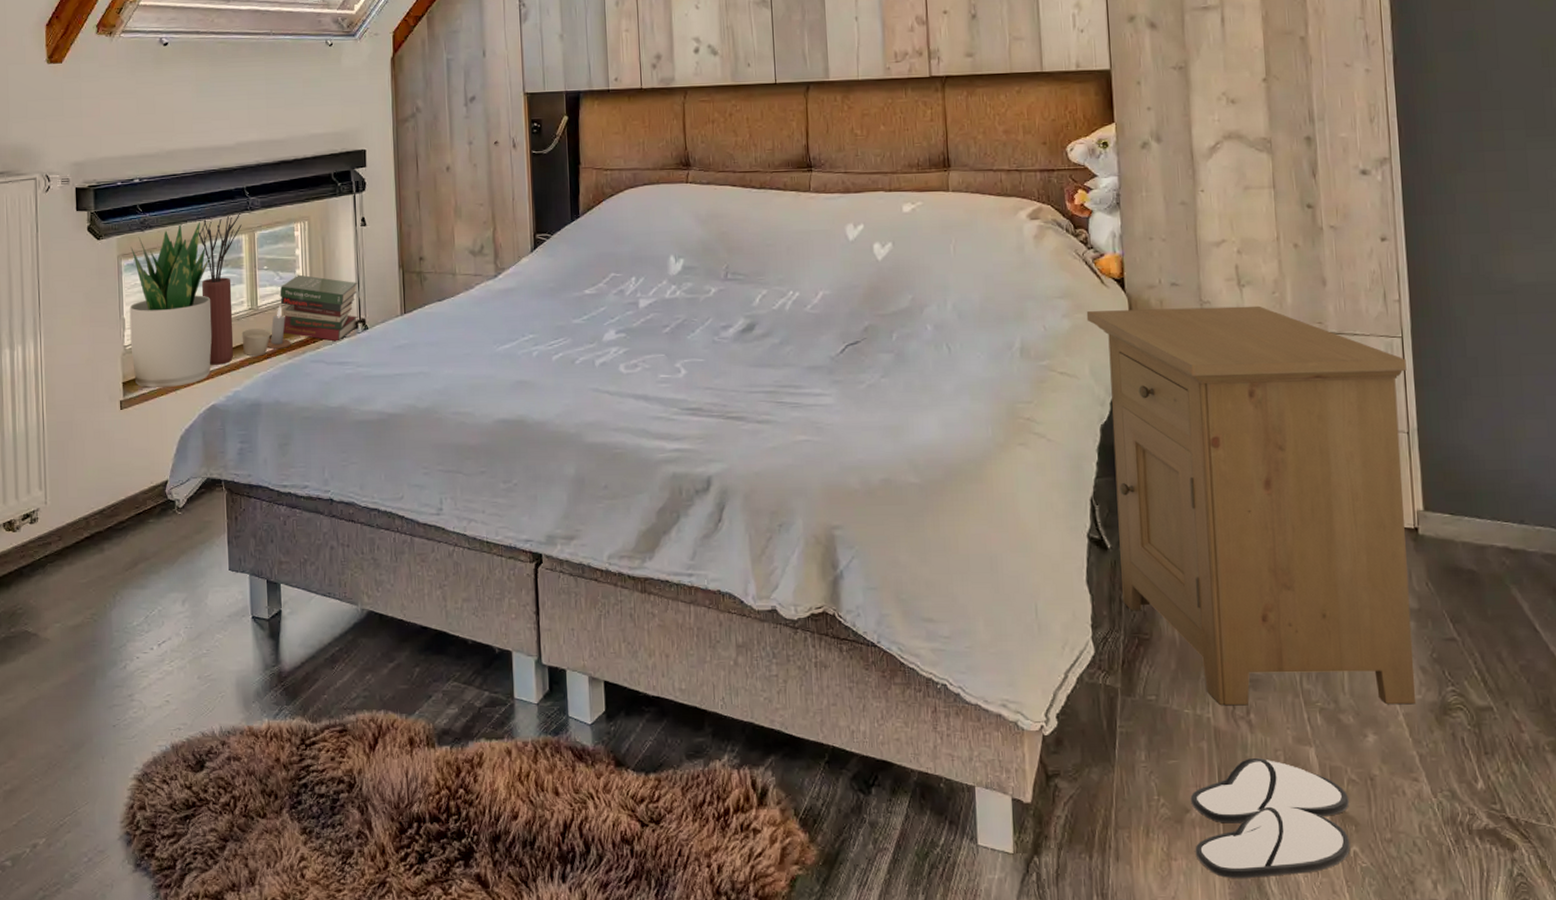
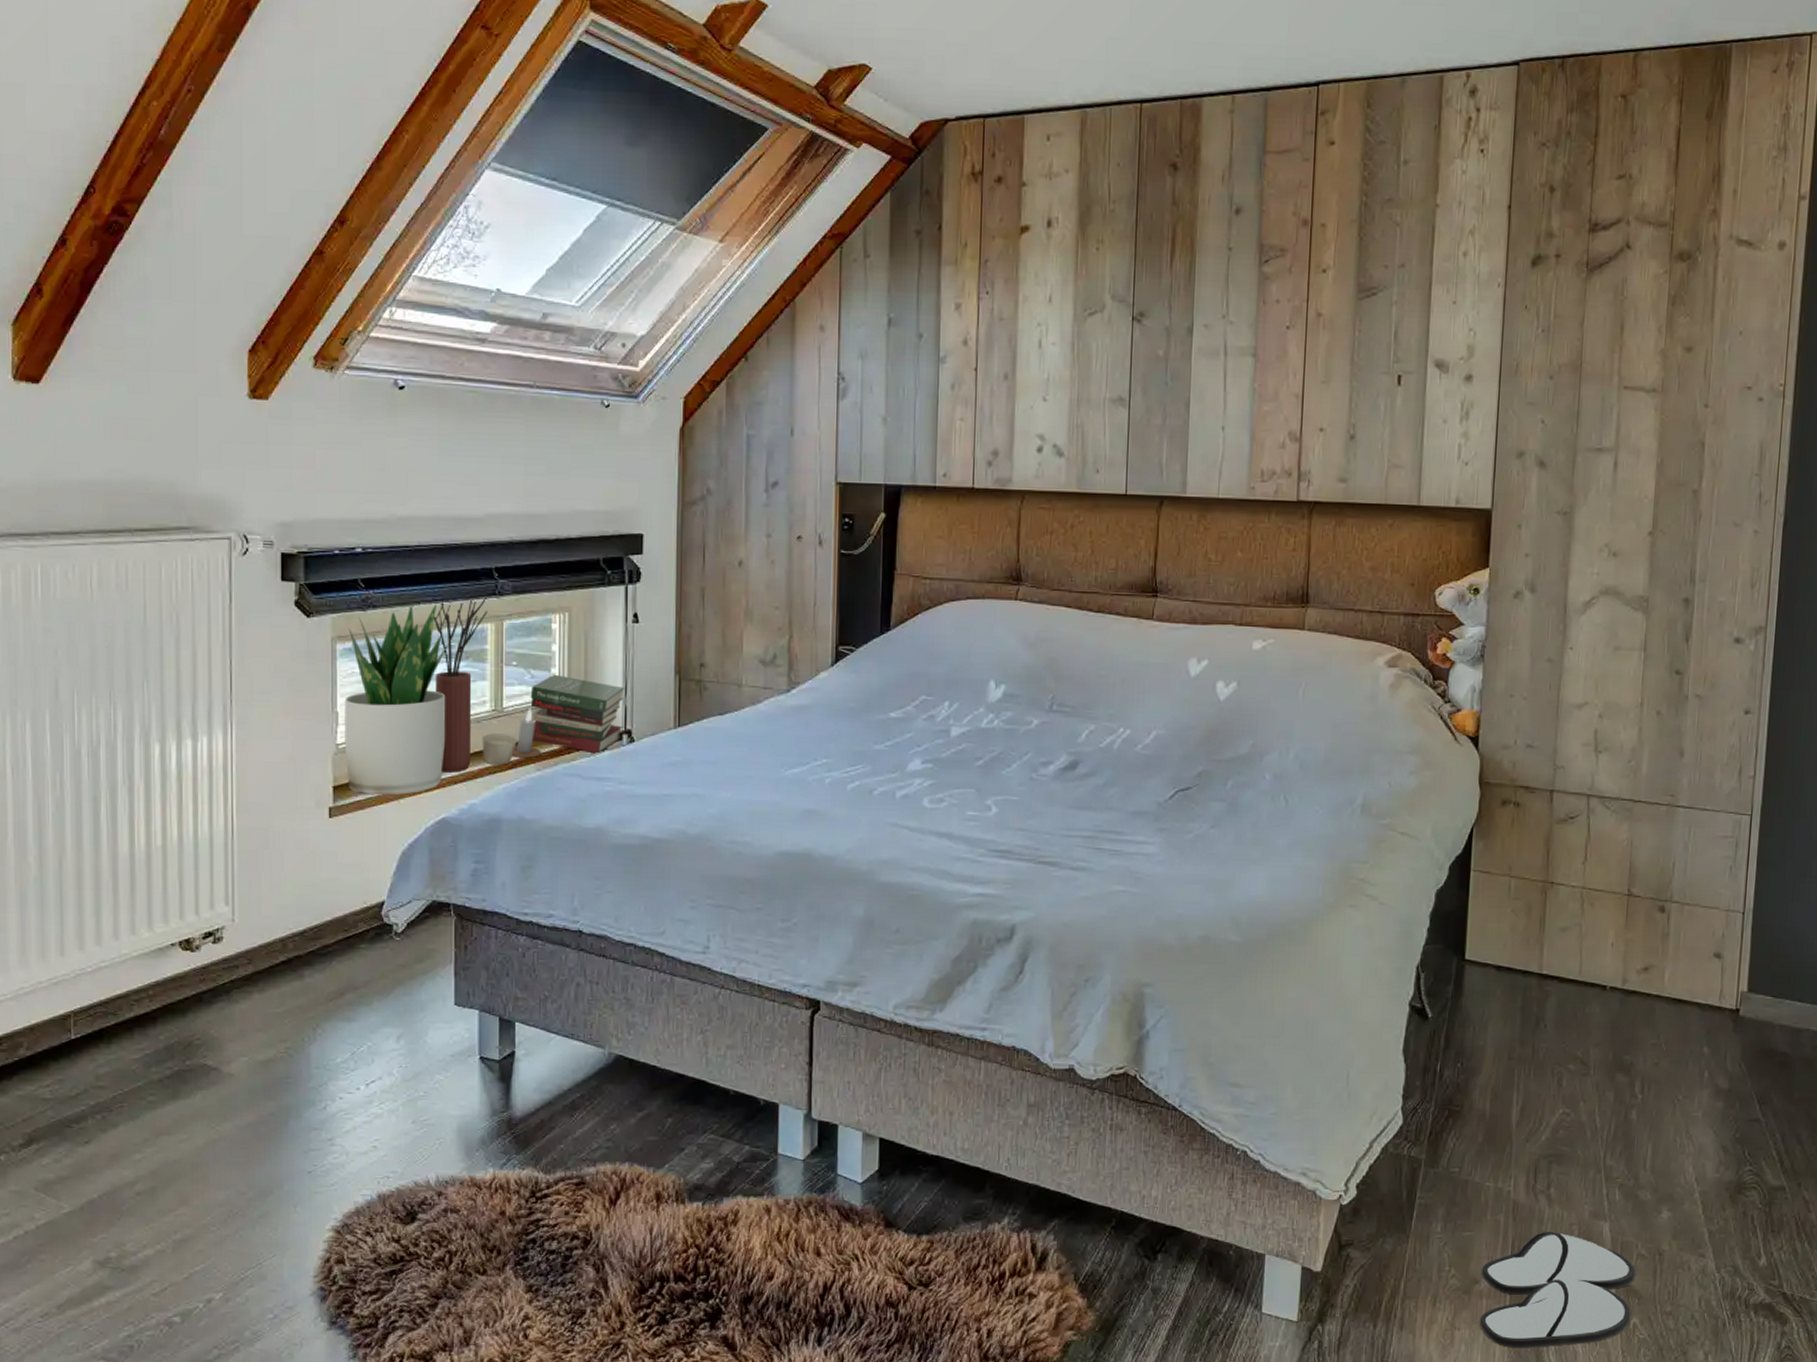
nightstand: present [1086,305,1415,706] -> none [1435,769,1752,1183]

